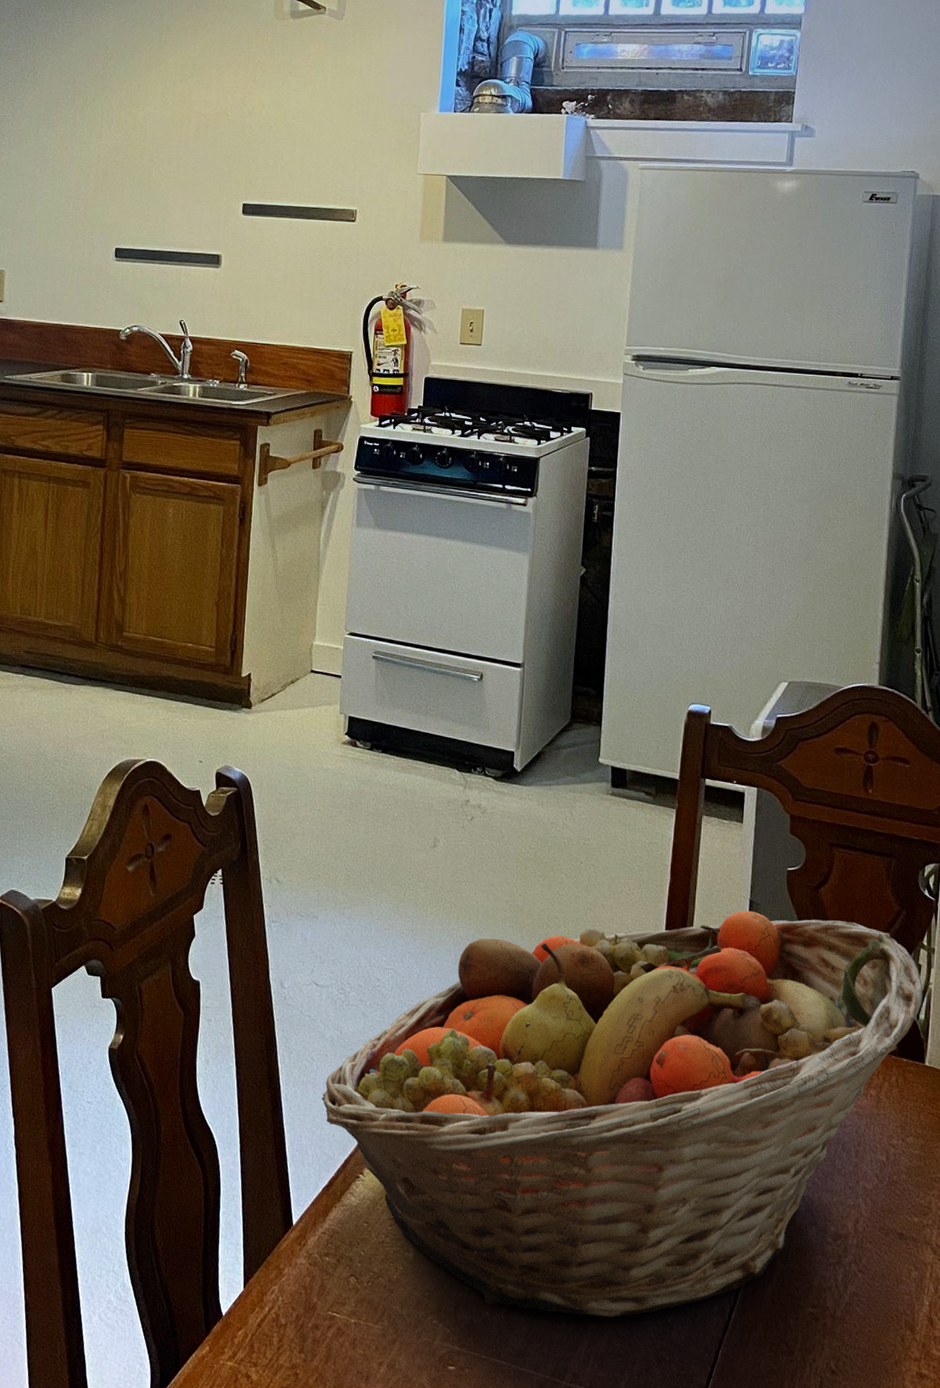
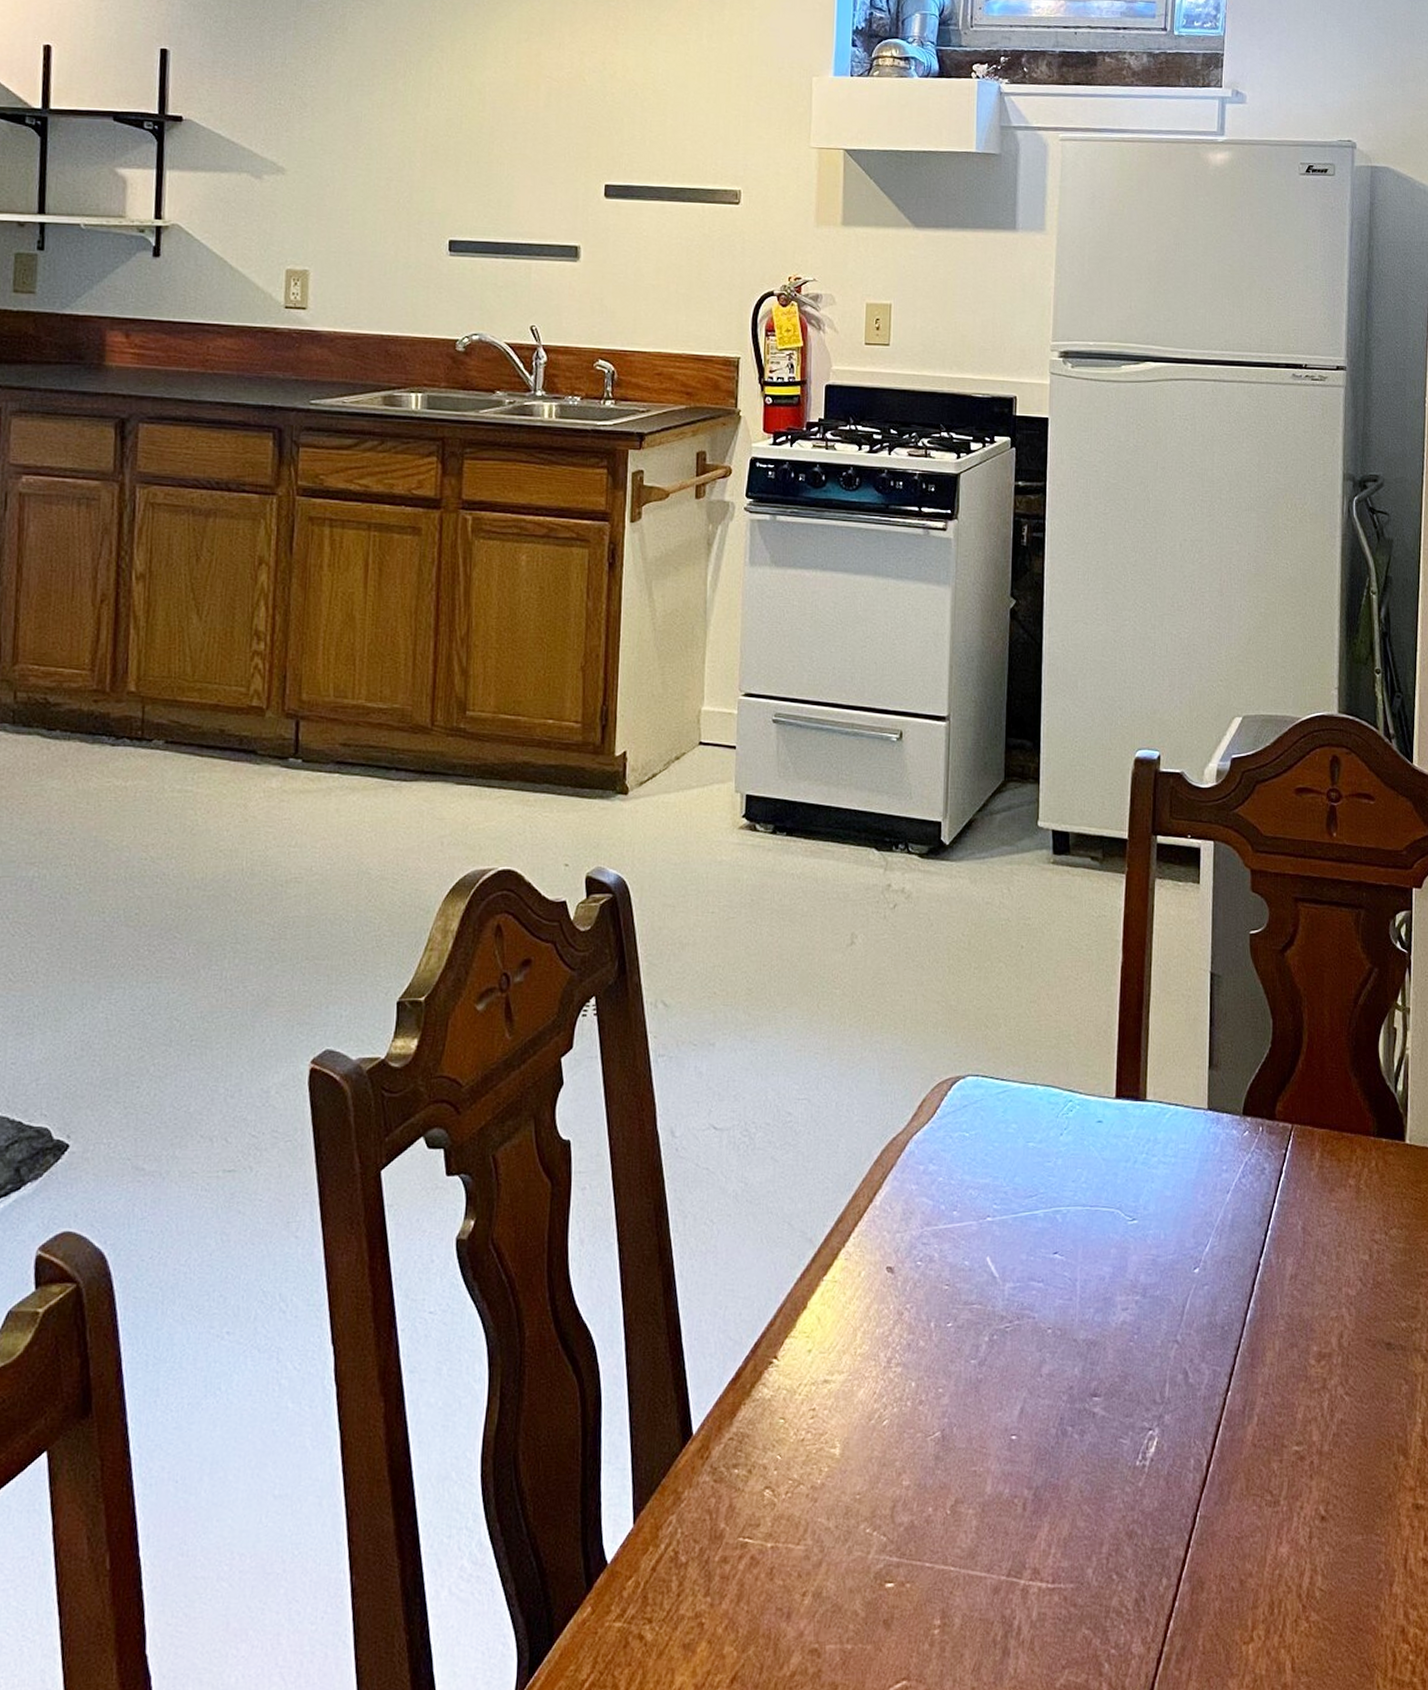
fruit basket: present [321,910,924,1318] -> none [724,985,1400,1499]

